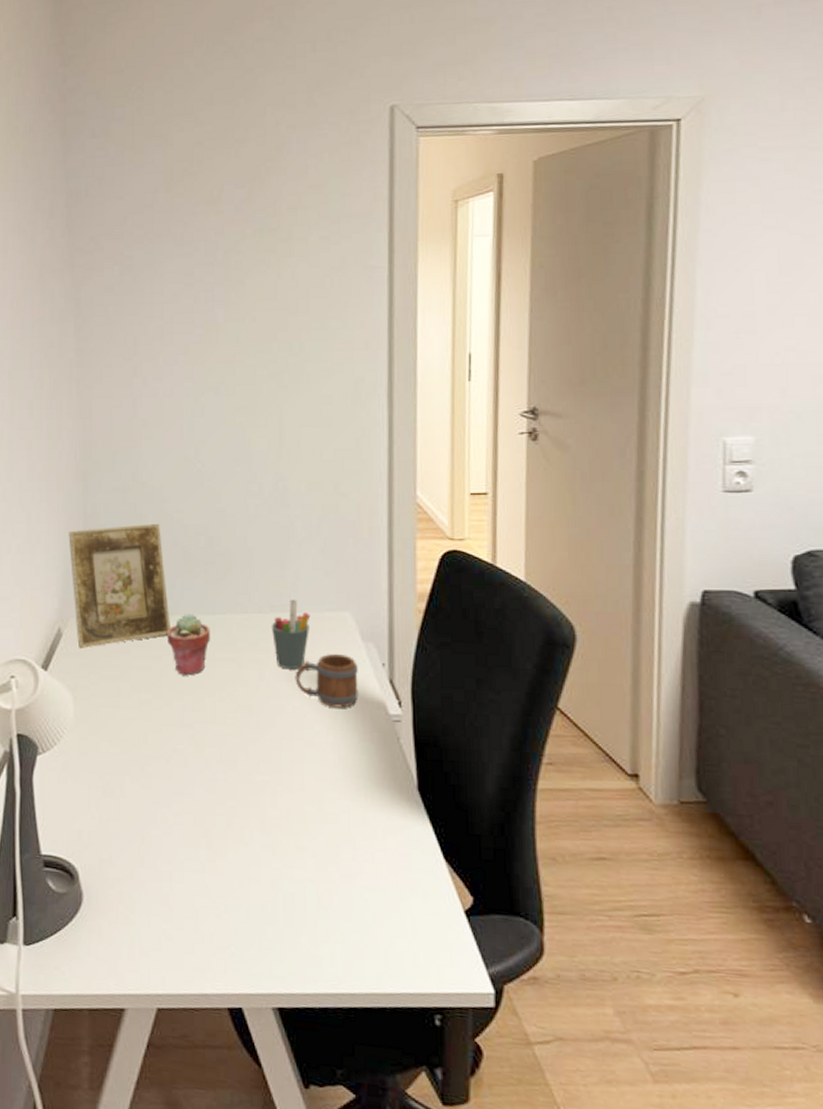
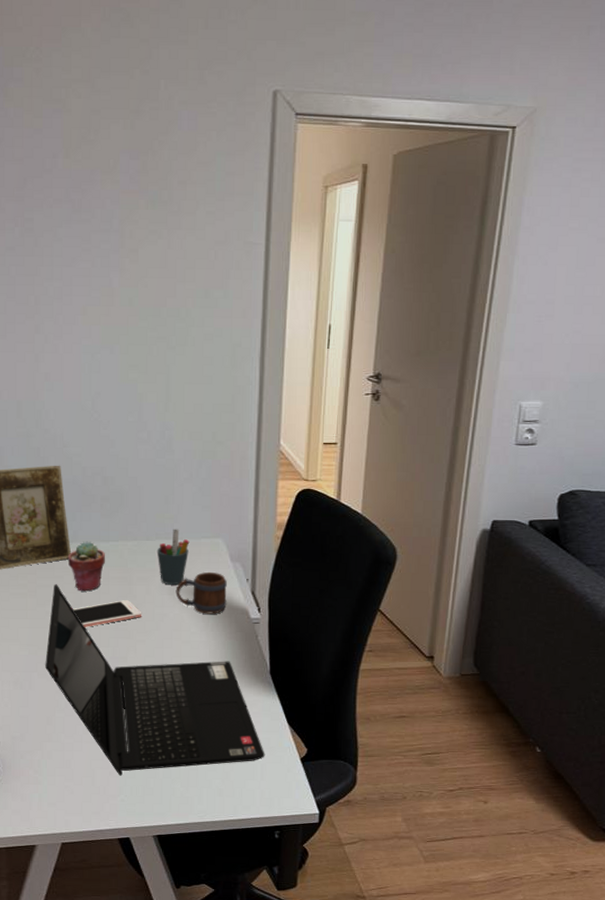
laptop computer: none [139,665,417,920] -> present [45,583,265,776]
cell phone: none [173,687,255,721] -> present [73,600,142,627]

